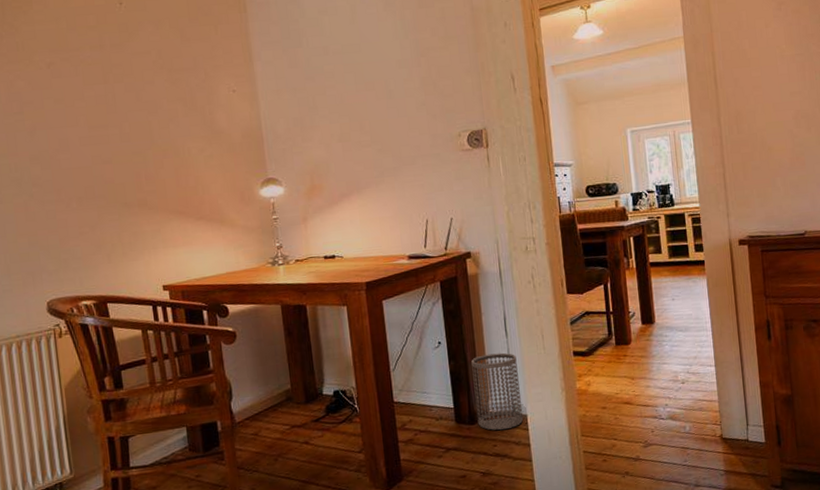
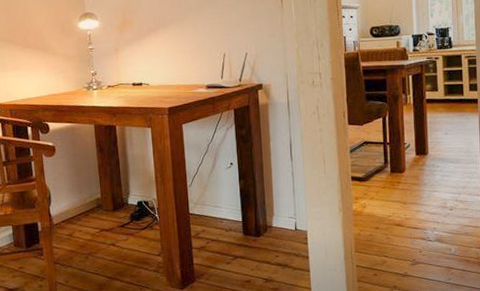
wastebasket: present [471,352,524,431] -> none [259,175,304,243]

